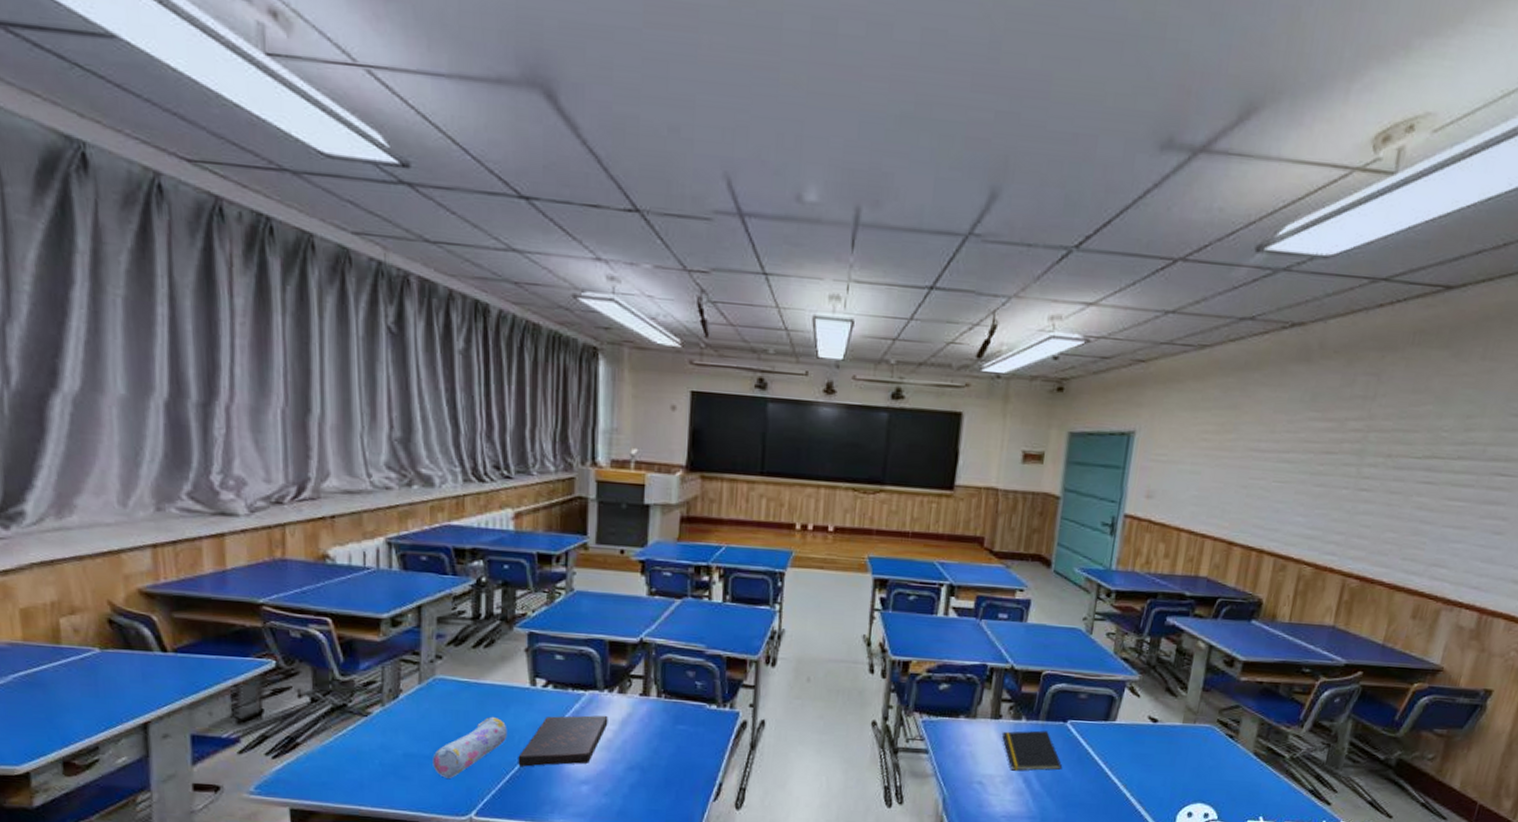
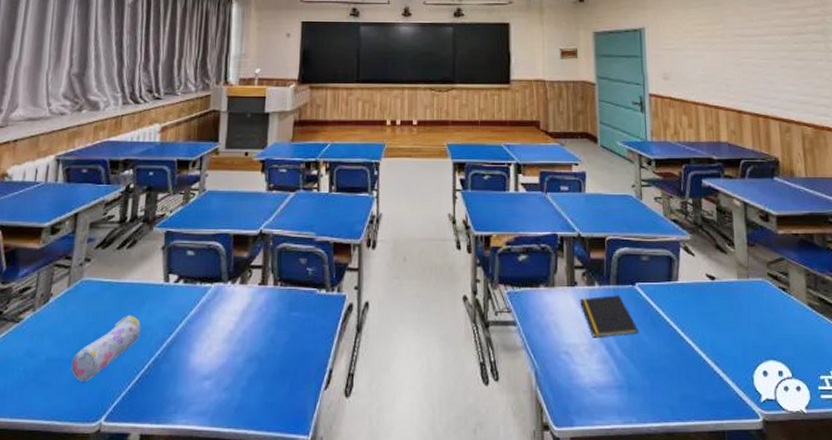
book: present [518,715,608,767] -> none [148,306,231,364]

